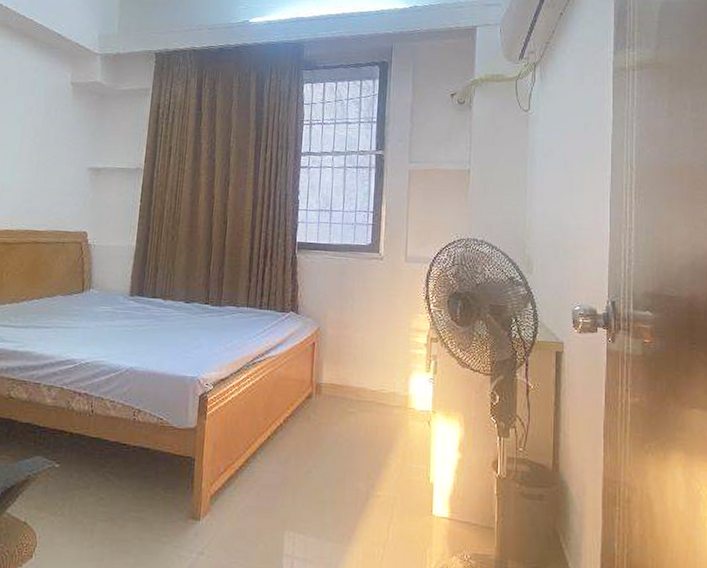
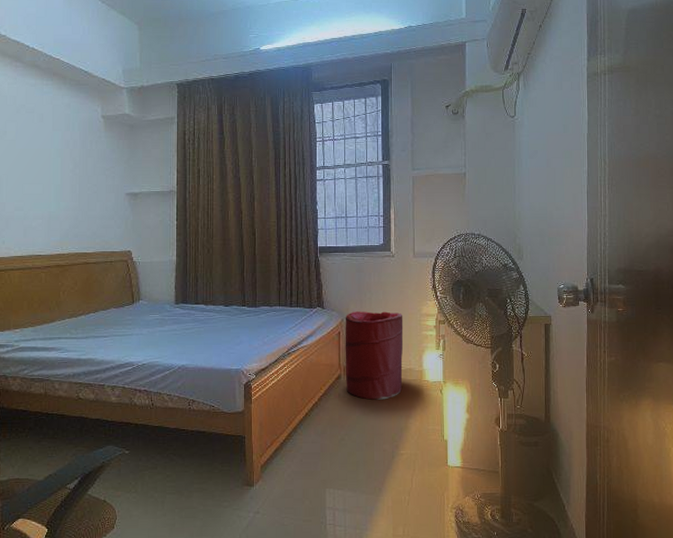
laundry hamper: none [317,320,389,428] -> present [345,311,404,400]

